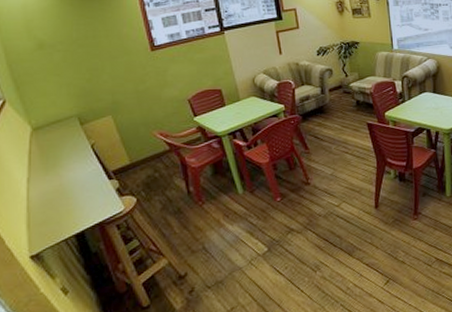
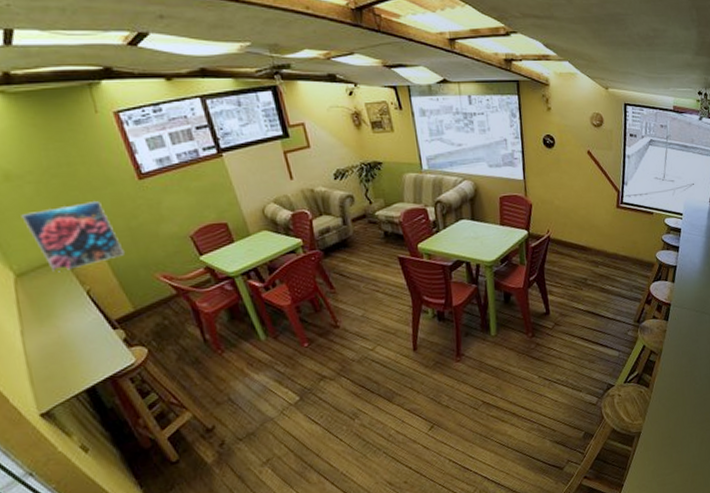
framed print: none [47,68,129,128] -> present [21,201,125,272]

